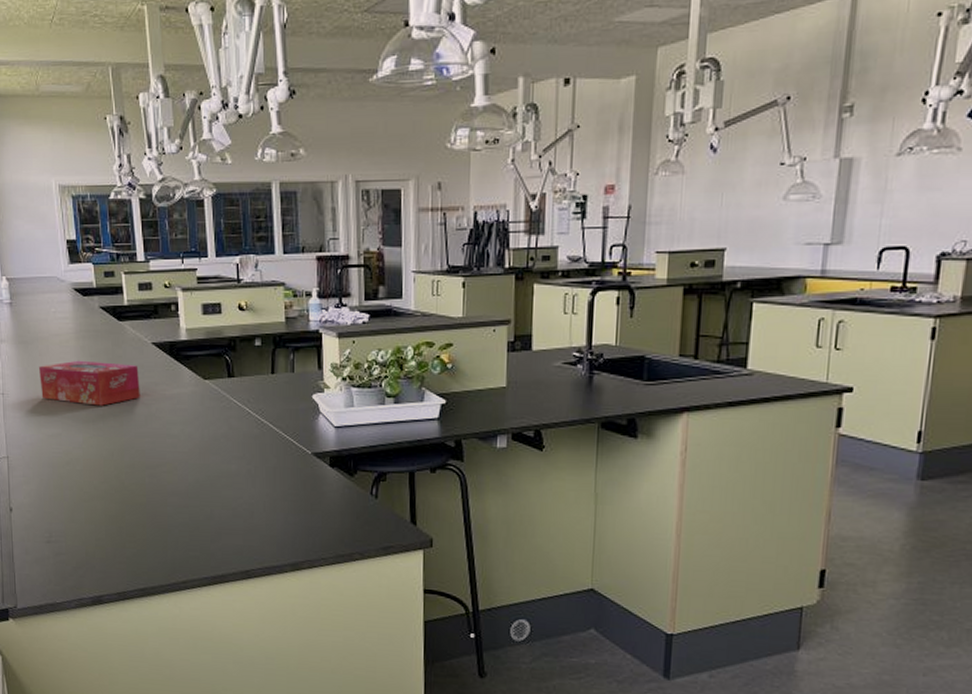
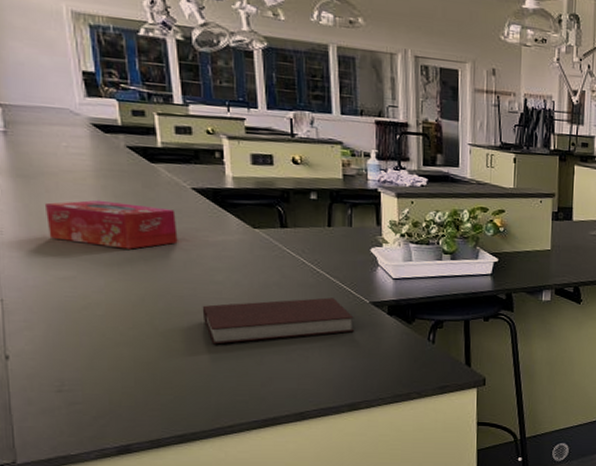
notebook: none [160,449,296,499] -> present [202,297,354,345]

